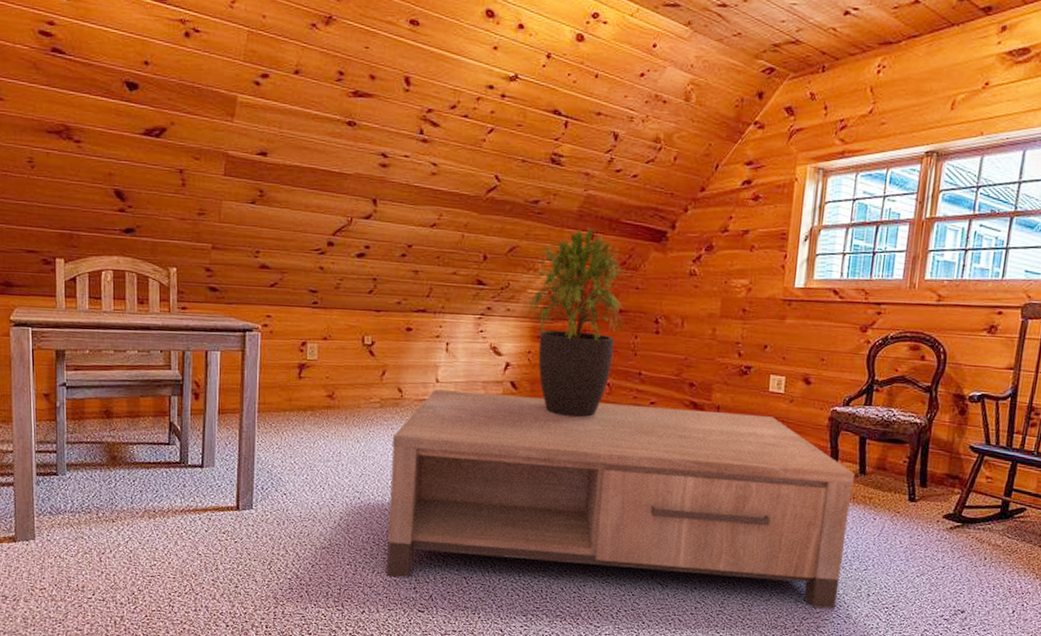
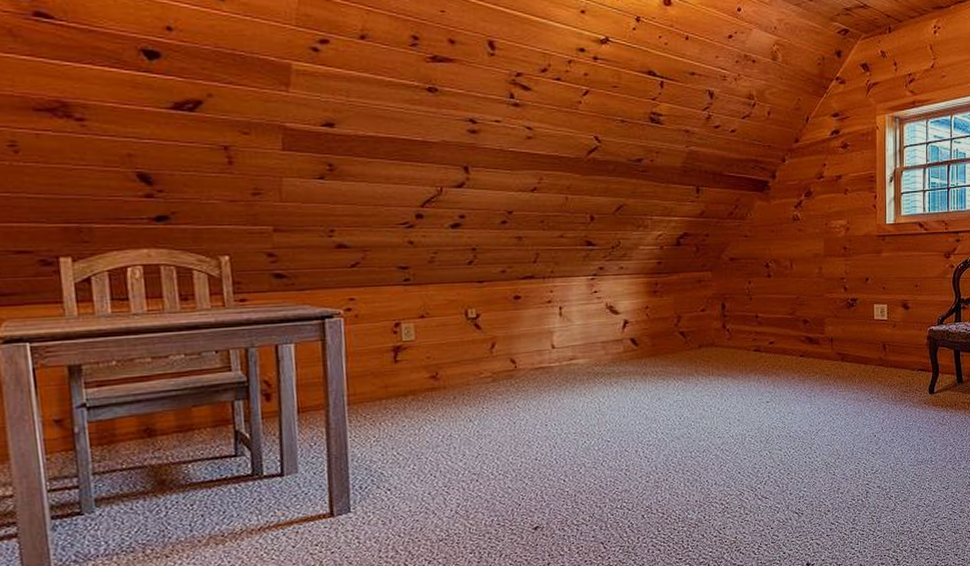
coffee table: present [385,389,855,609] -> none [508,342,954,558]
potted plant: present [523,226,626,418] -> none [636,181,739,367]

